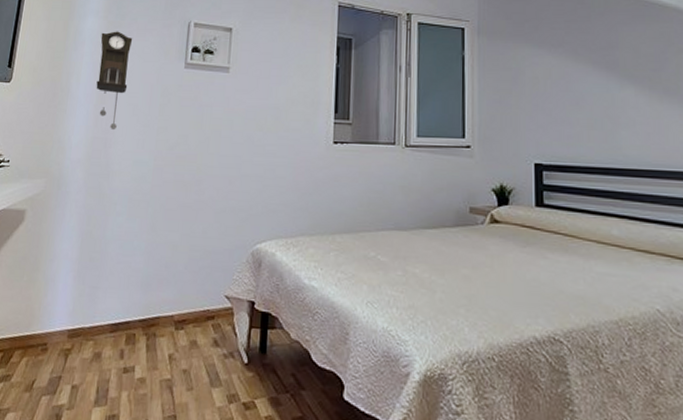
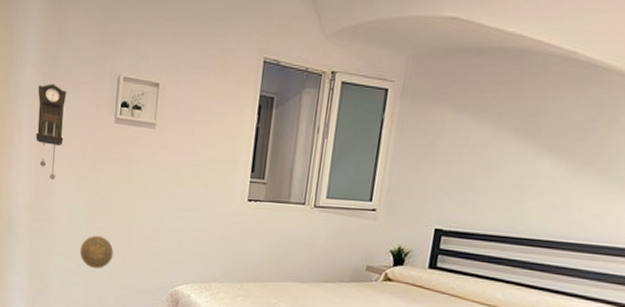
decorative plate: none [143,189,183,229] -> present [79,235,114,269]

